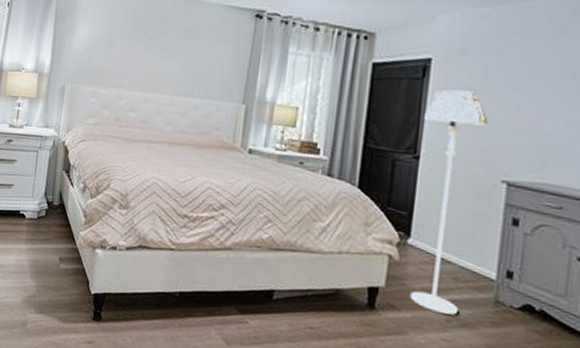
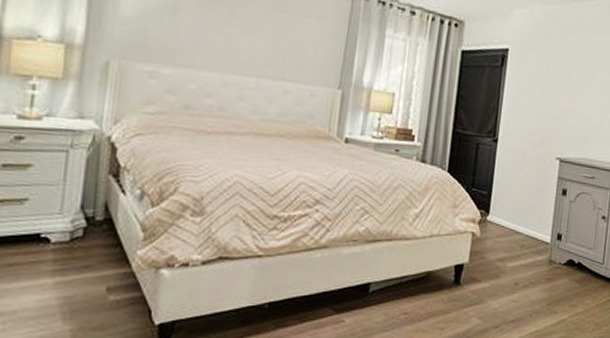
floor lamp: present [409,89,488,315] -> none [488,78,548,278]

